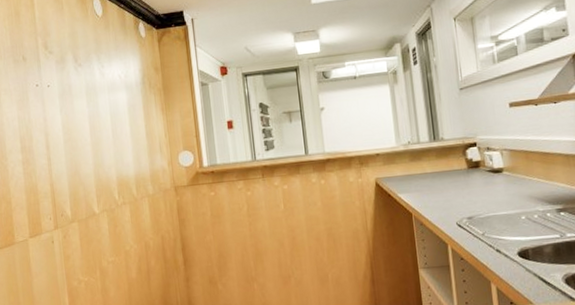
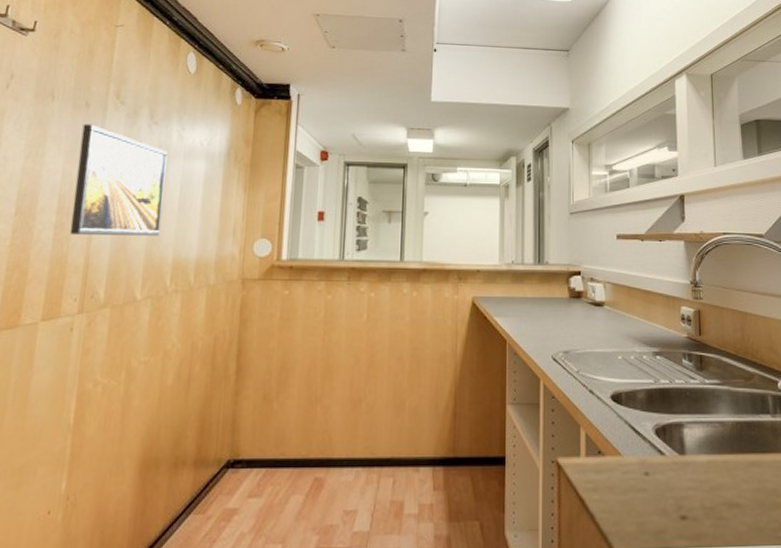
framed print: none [25,74,102,168] -> present [69,124,168,236]

